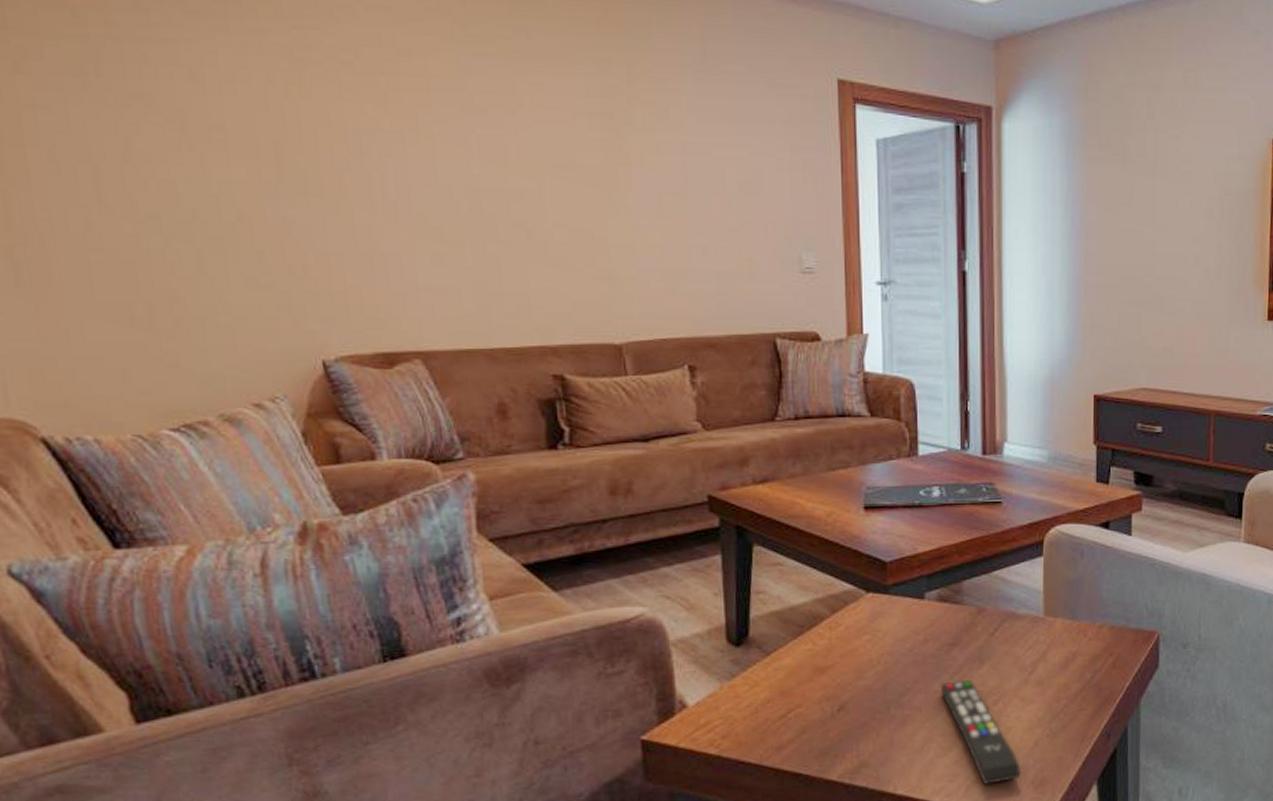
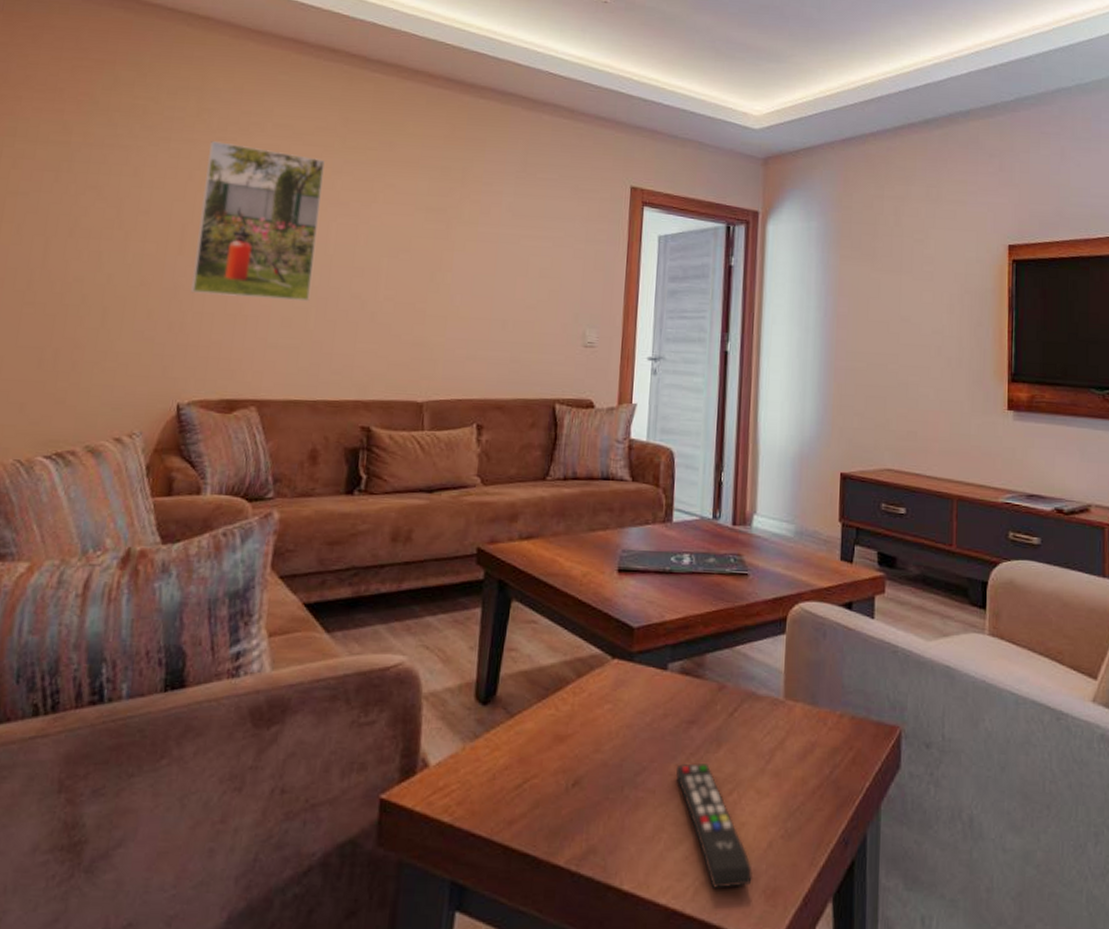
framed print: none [284,30,461,234] -> present [191,141,325,302]

